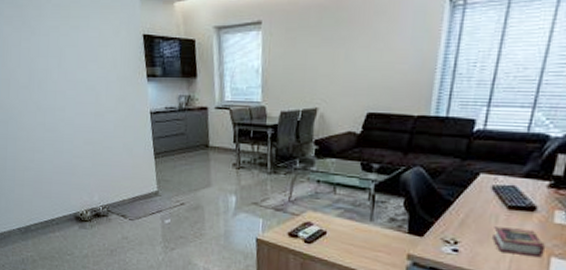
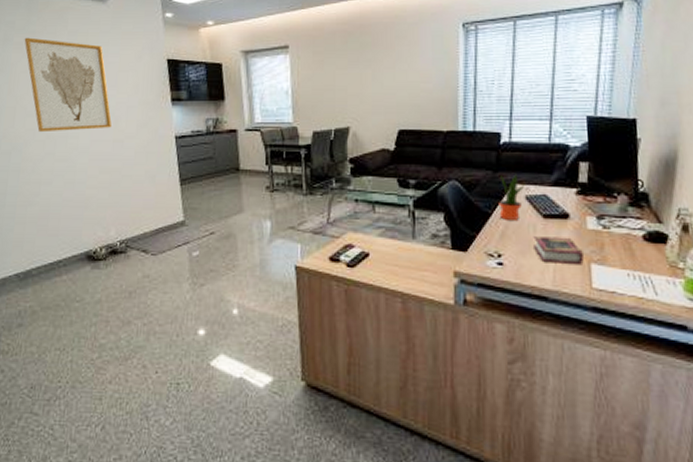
wall art: none [13,11,94,104] -> present [24,37,112,133]
potted plant: none [461,163,494,210] -> present [498,174,525,220]

